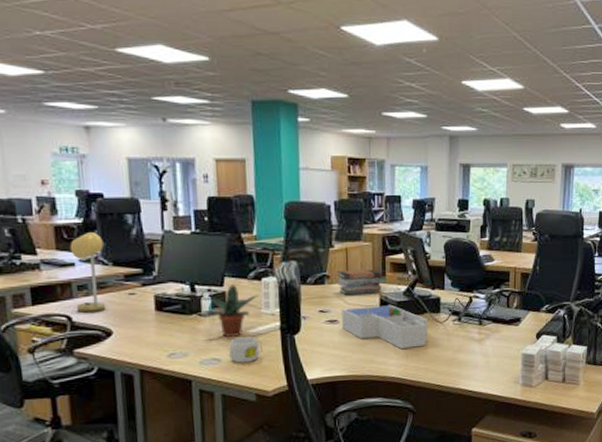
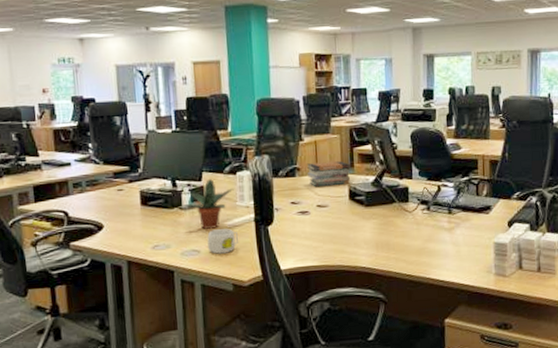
desk lamp: present [69,232,106,313] -> none [66,134,98,209]
desk organizer: present [341,304,428,350] -> none [312,195,397,240]

